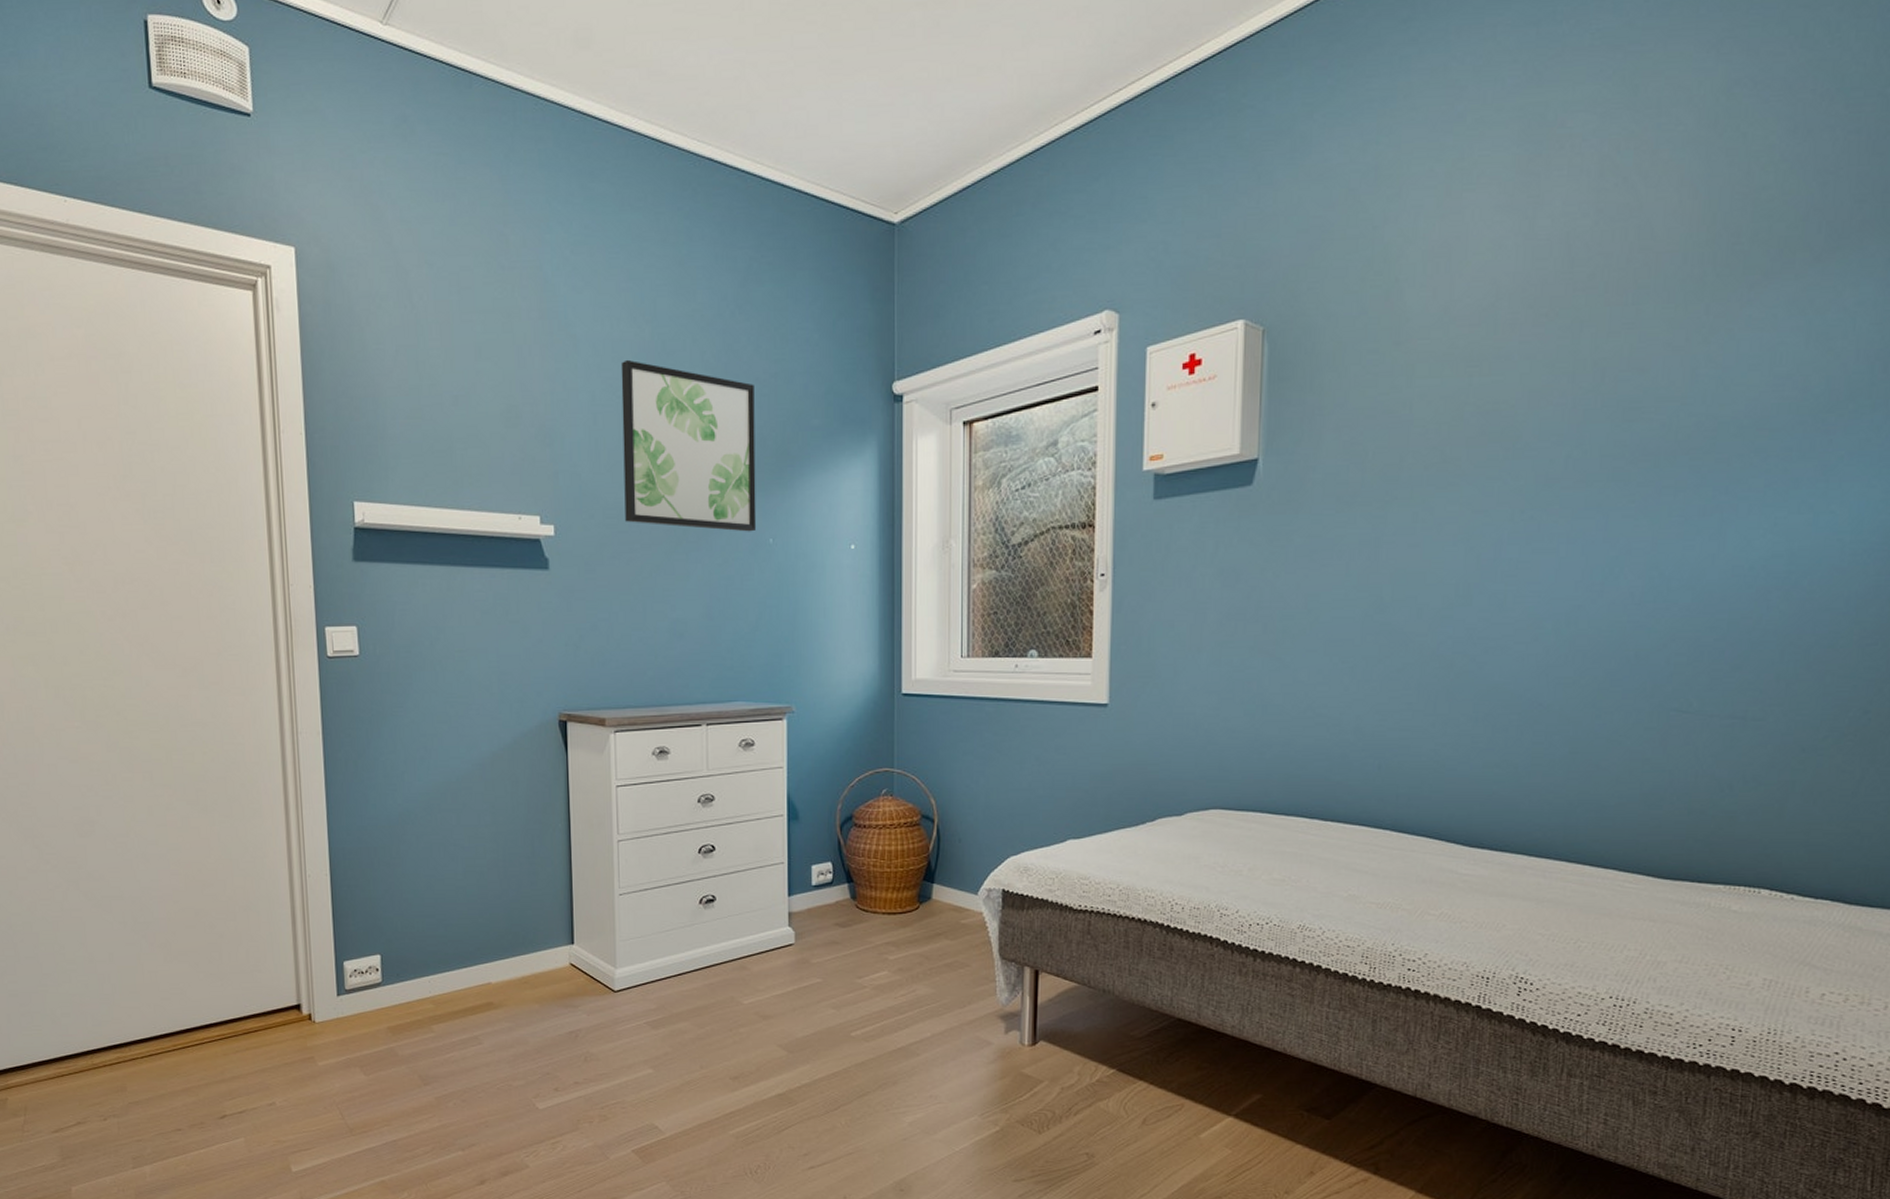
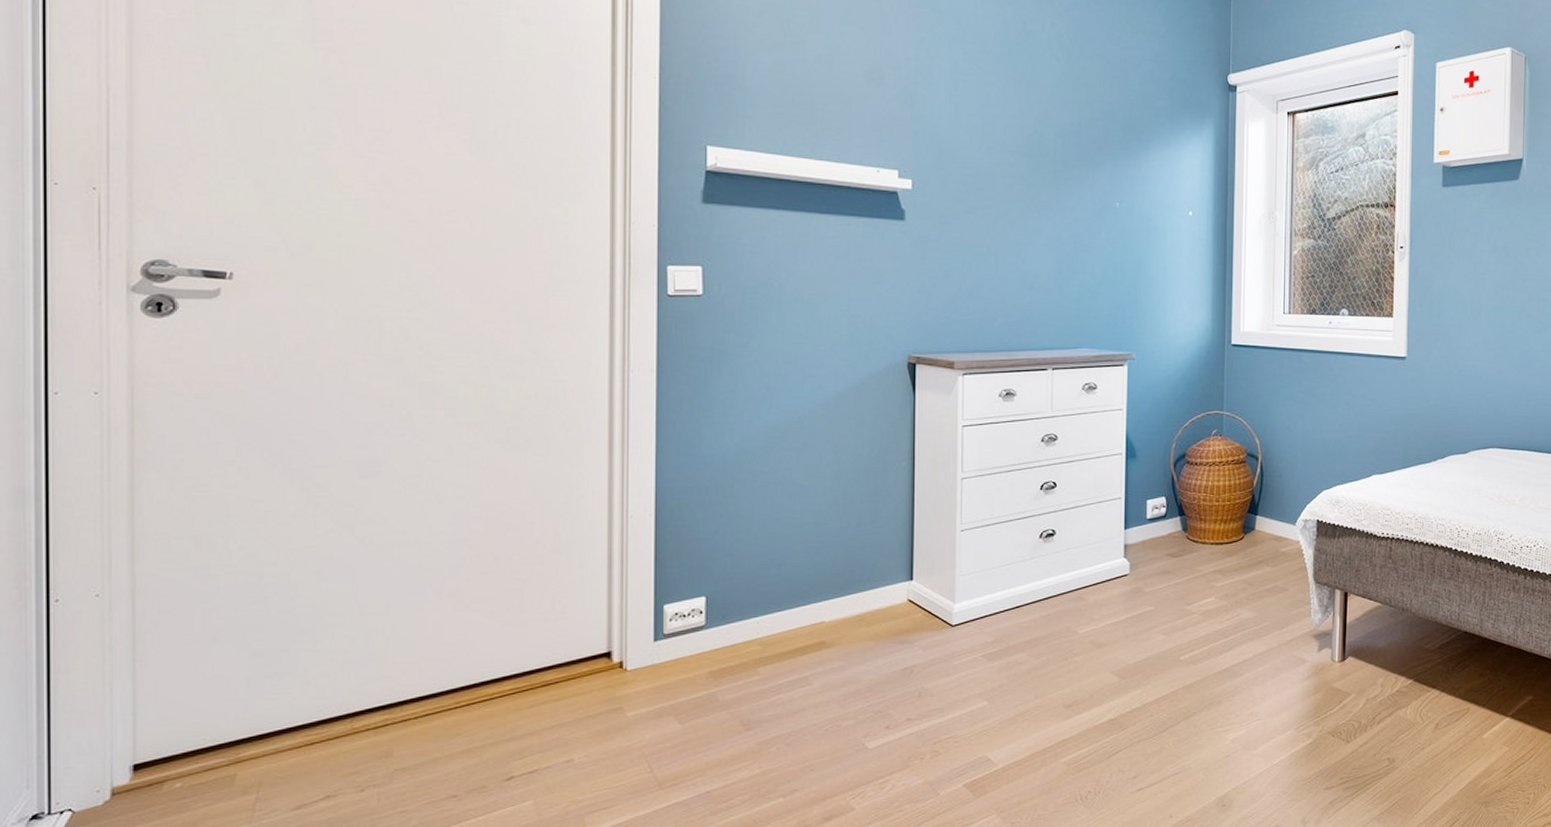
wall art: present [621,359,757,532] -> none [982,35,1106,196]

